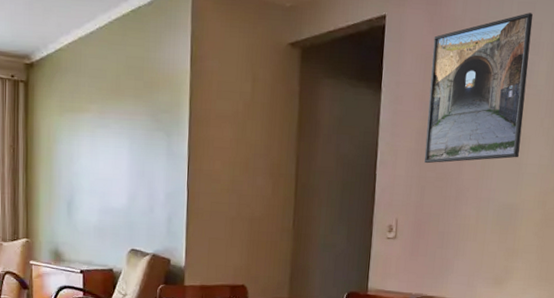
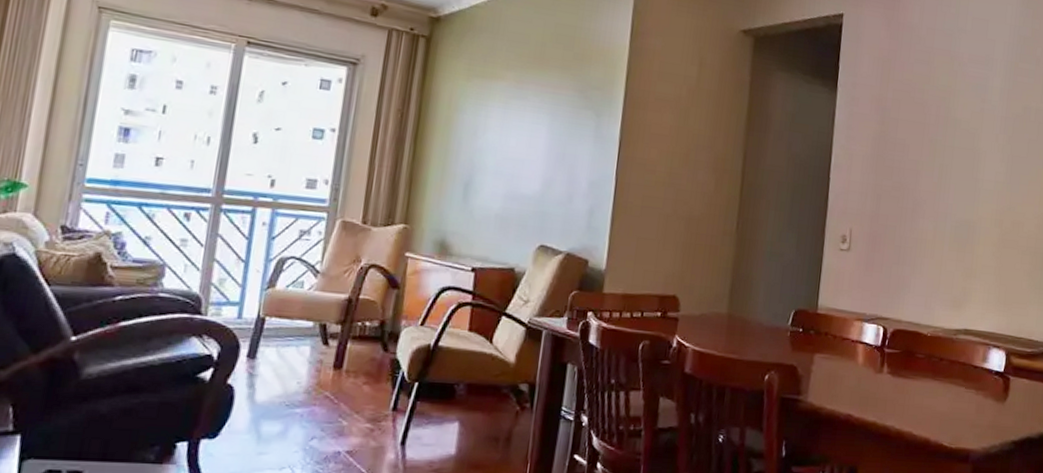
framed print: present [424,13,534,164] -> none [880,29,987,173]

